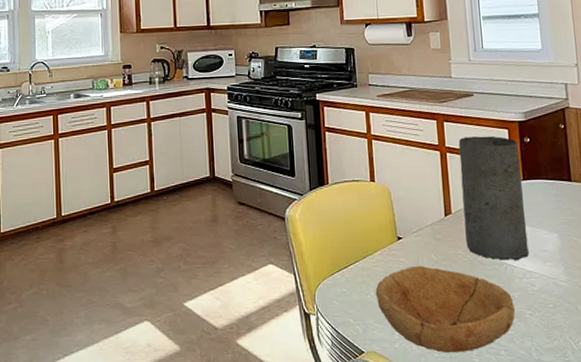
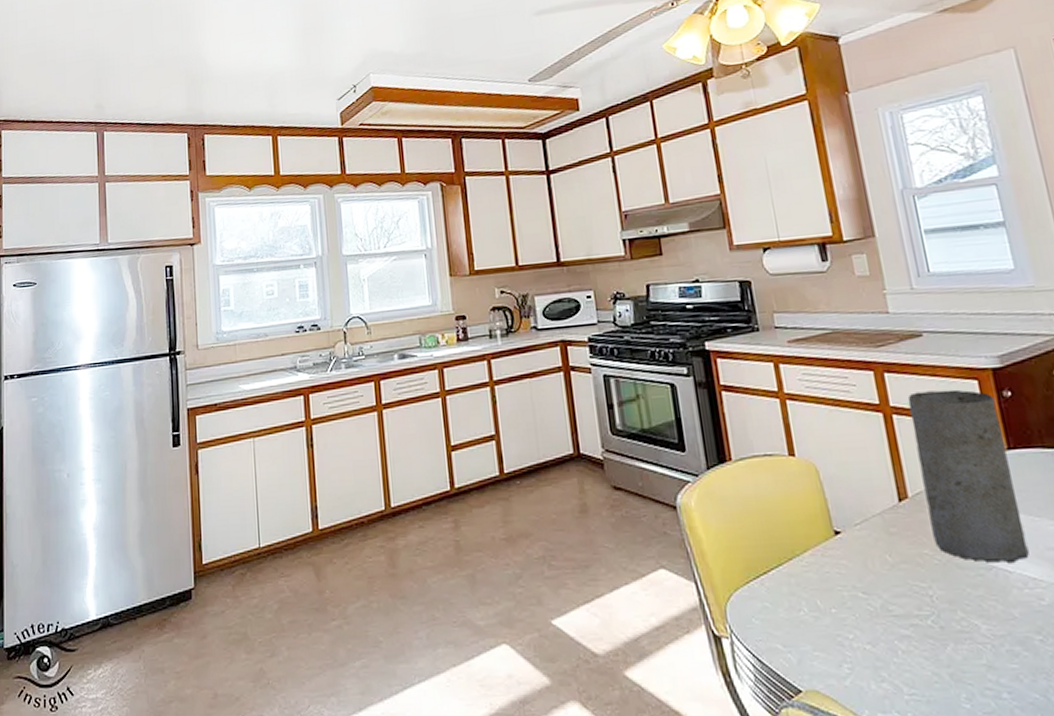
bowl: present [375,265,515,353] -> none [809,569,1019,696]

